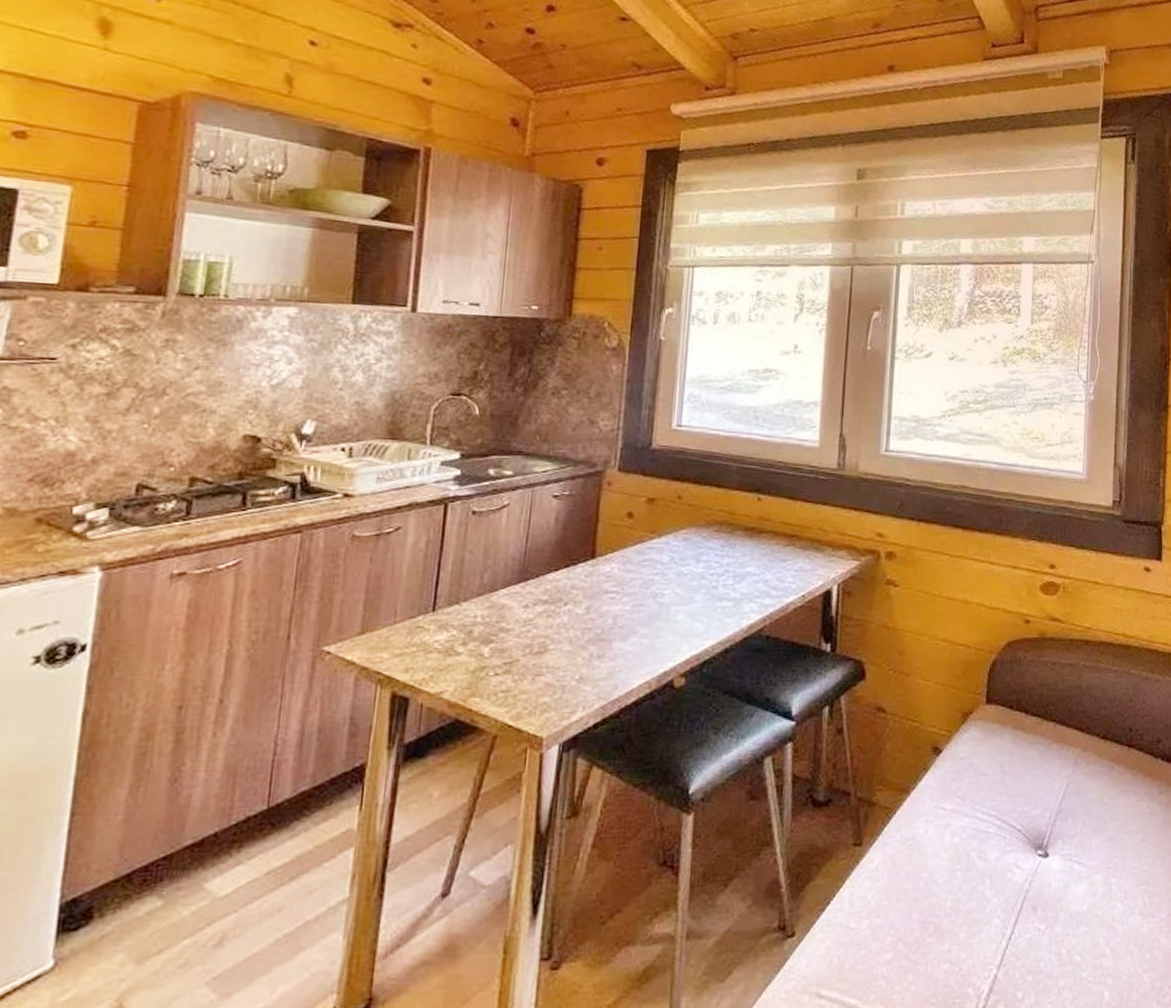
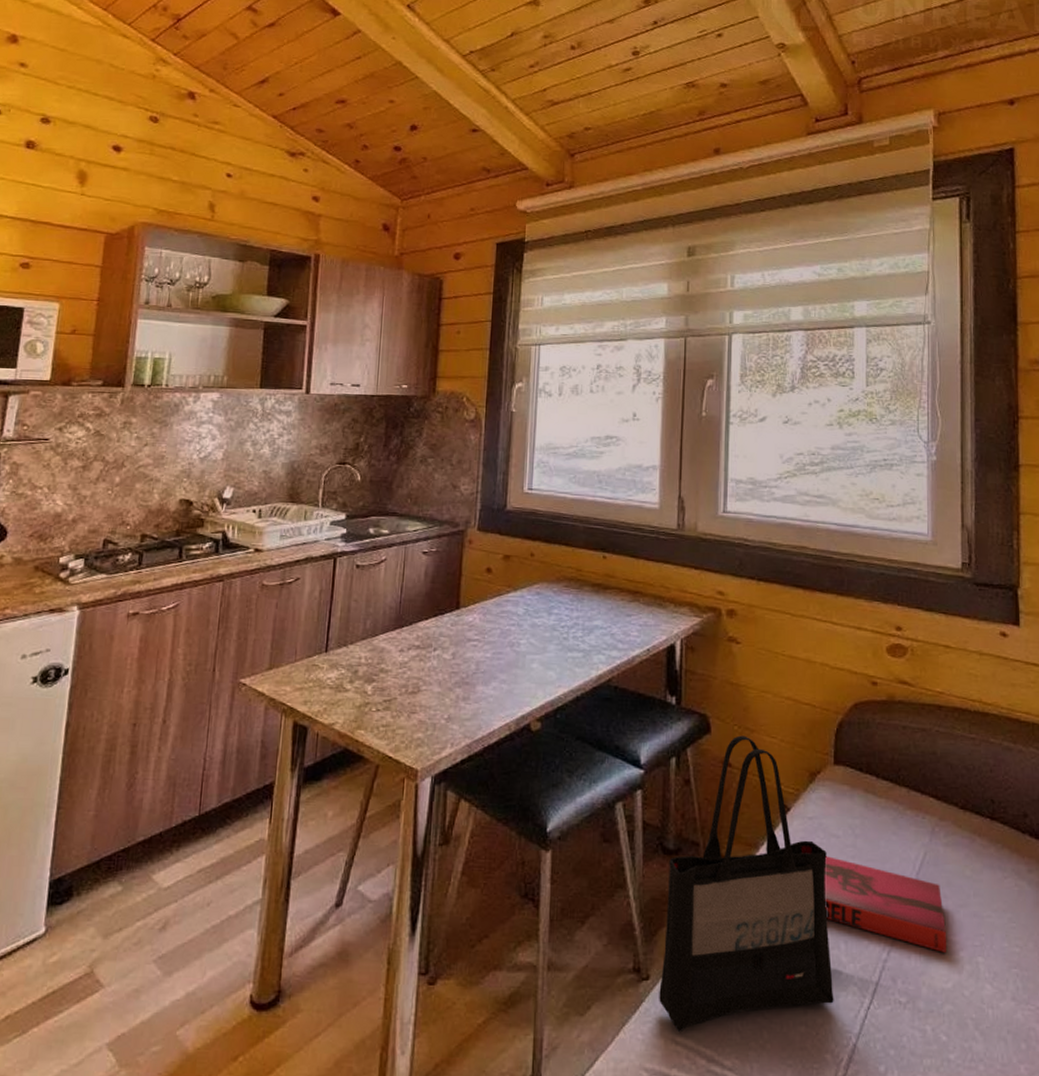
tote bag: none [804,680,978,987] -> present [659,735,834,1033]
hardback book: none [972,795,1085,878] -> present [824,856,947,953]

